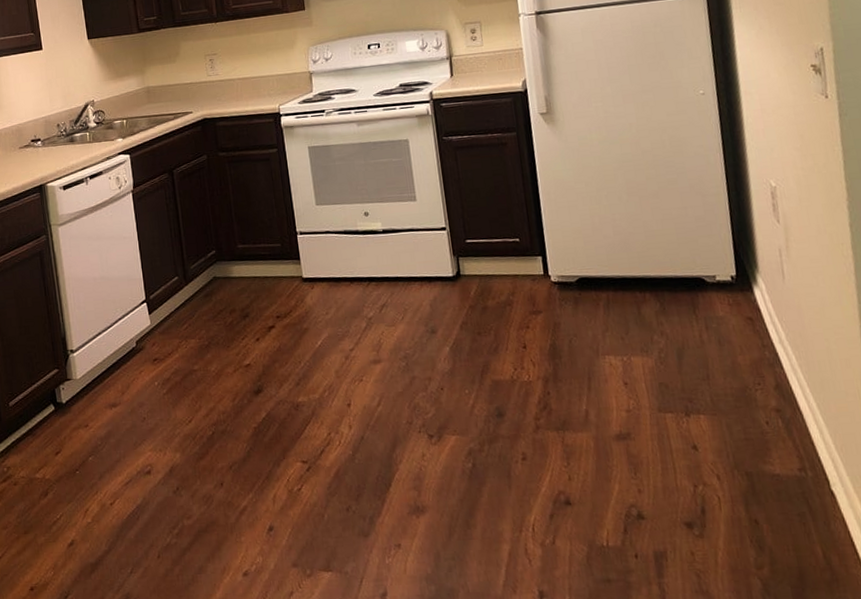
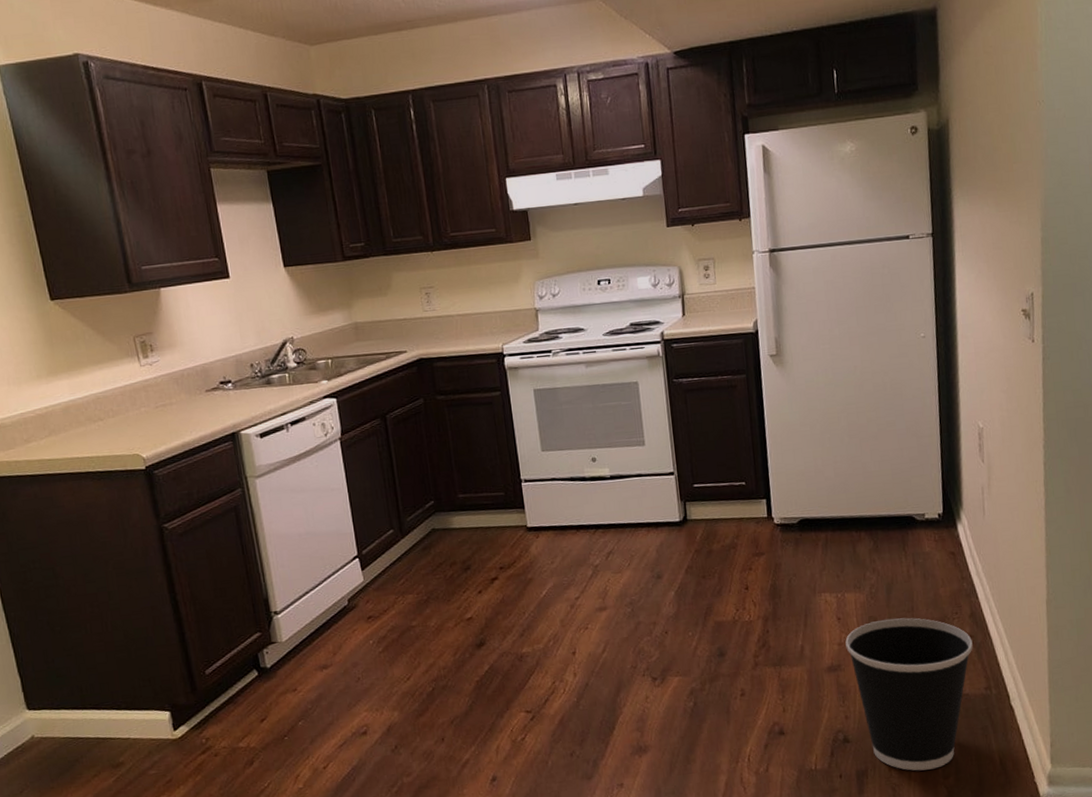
wastebasket: none [634,386,781,558] -> present [845,618,973,771]

